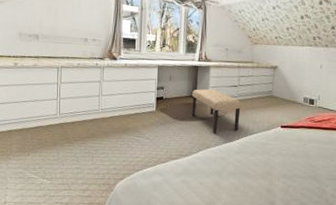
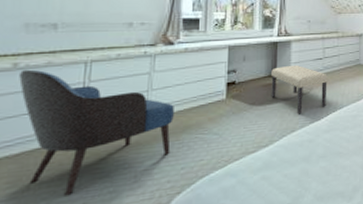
armchair: none [19,68,118,165] -> present [19,69,174,196]

